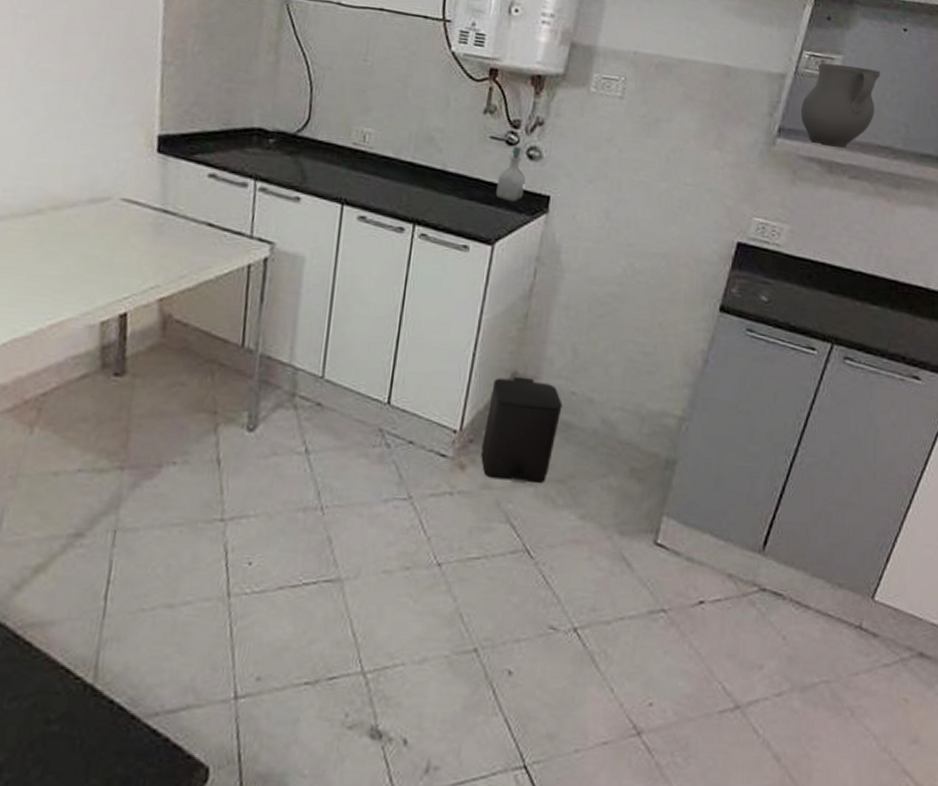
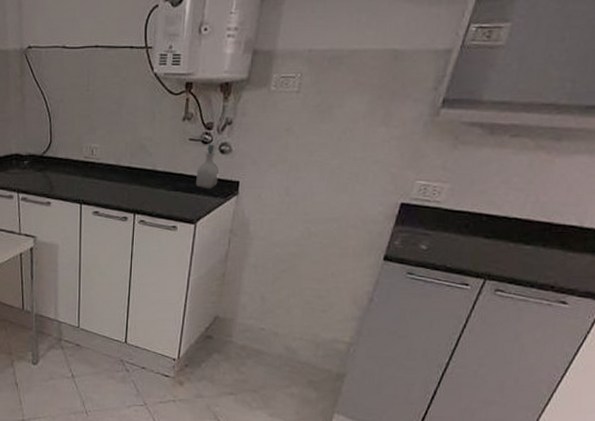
pedal bin: present [481,376,563,483] -> none [194,319,254,393]
ceramic jug: present [800,62,881,148] -> none [465,32,550,110]

